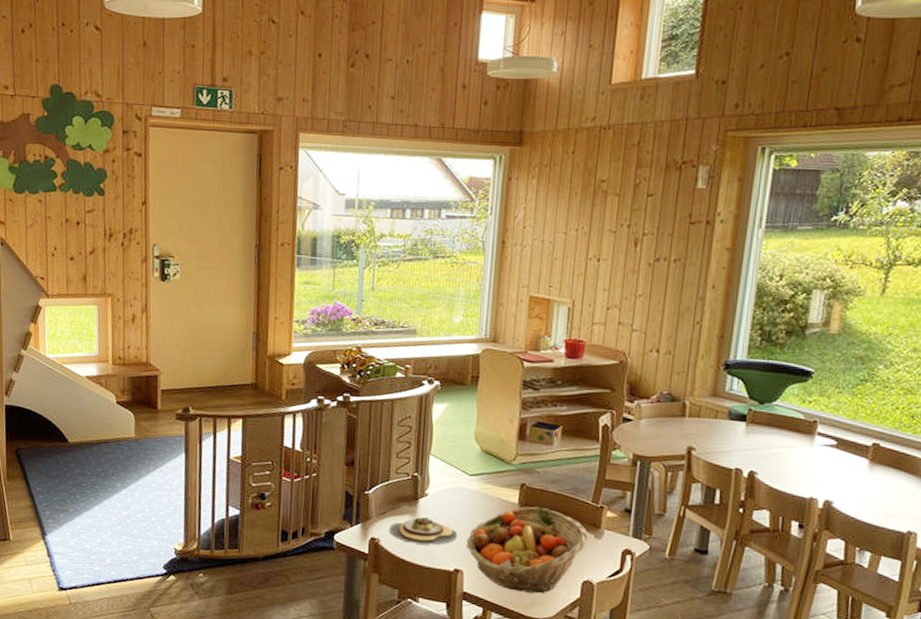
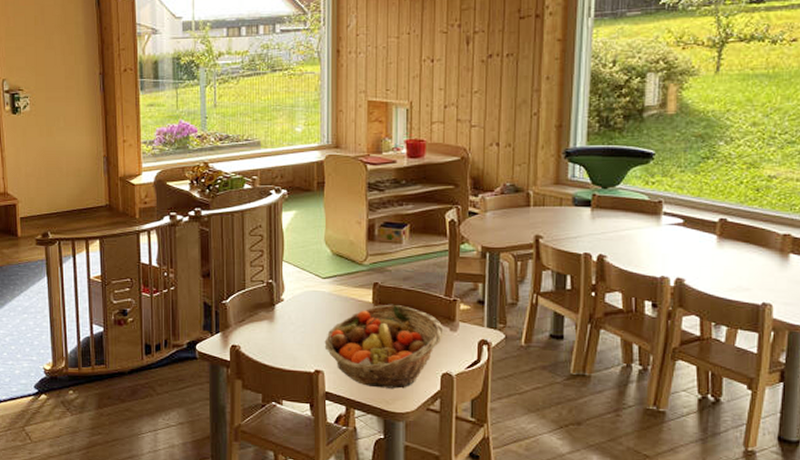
plate: present [390,516,458,545] -> none [249,321,316,349]

